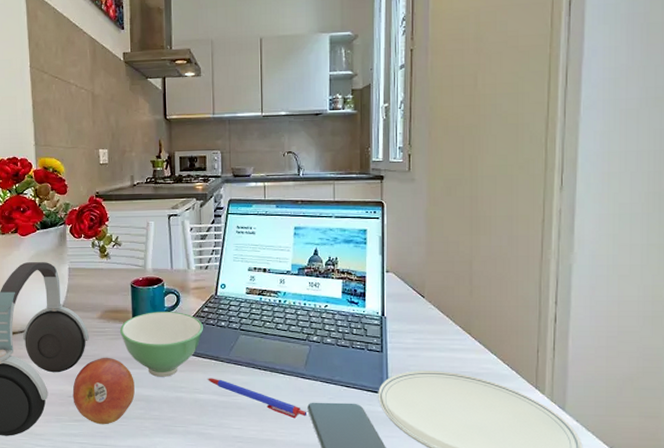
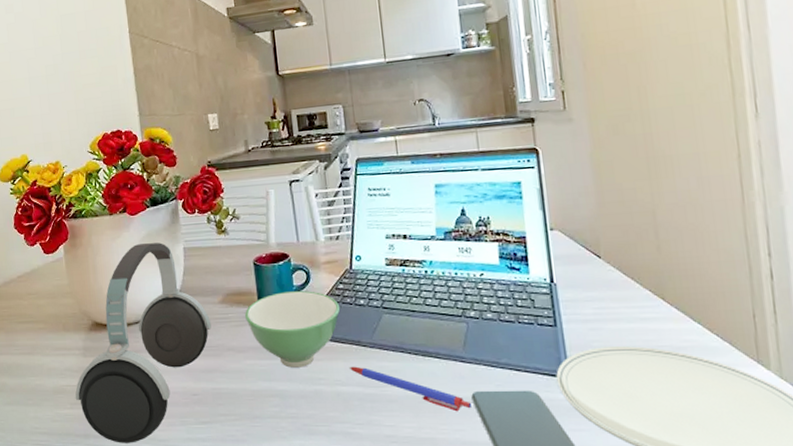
fruit: present [72,357,135,425] -> none [196,347,267,427]

